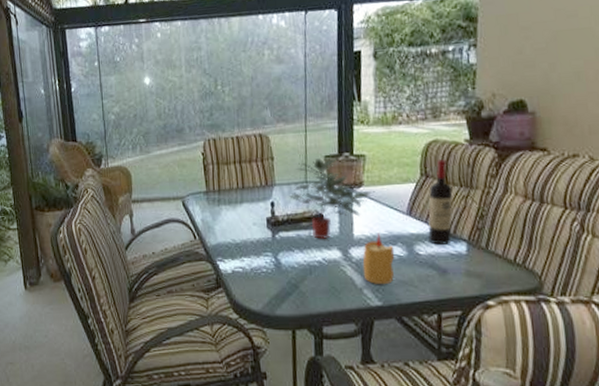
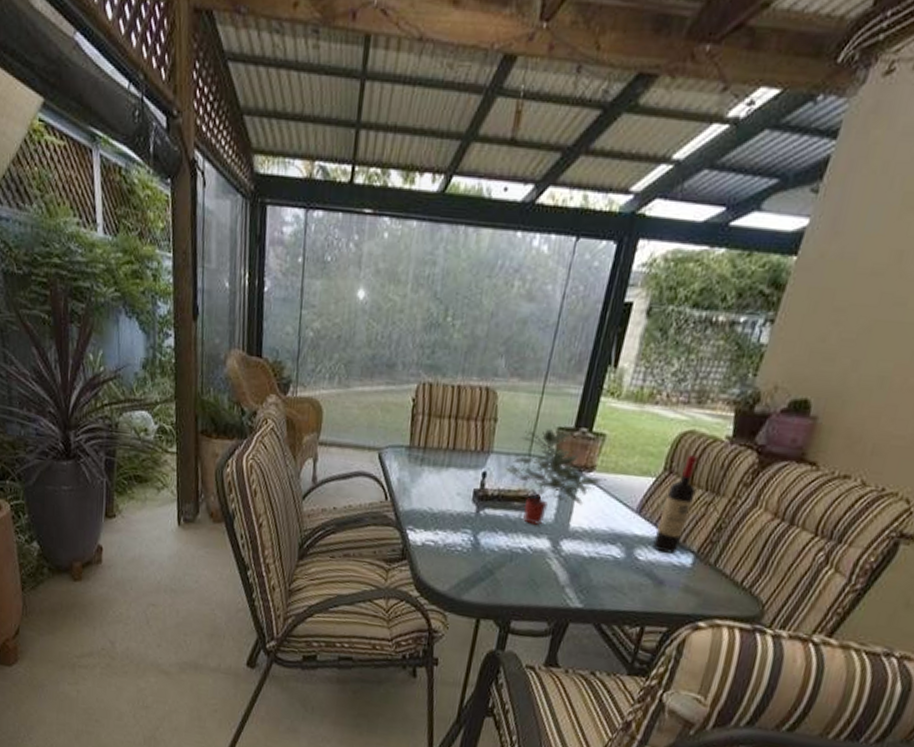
candle: present [362,233,395,284] -> none [569,527,611,586]

